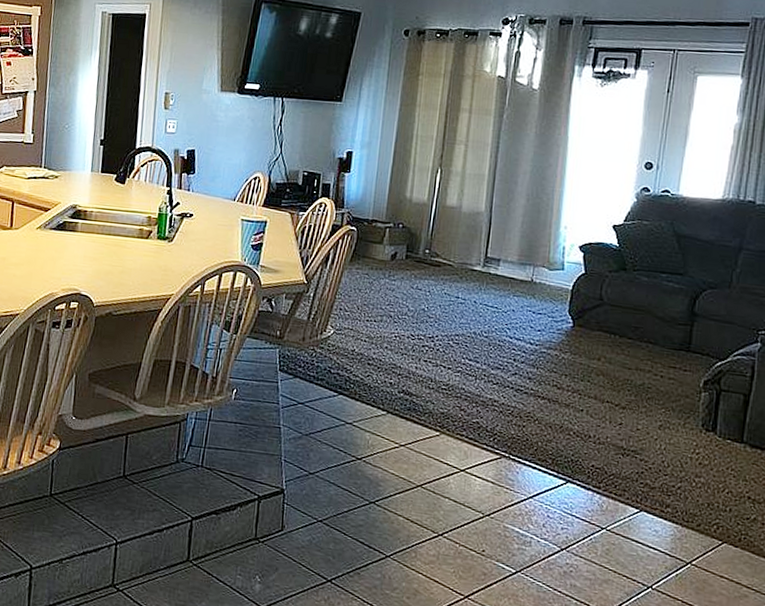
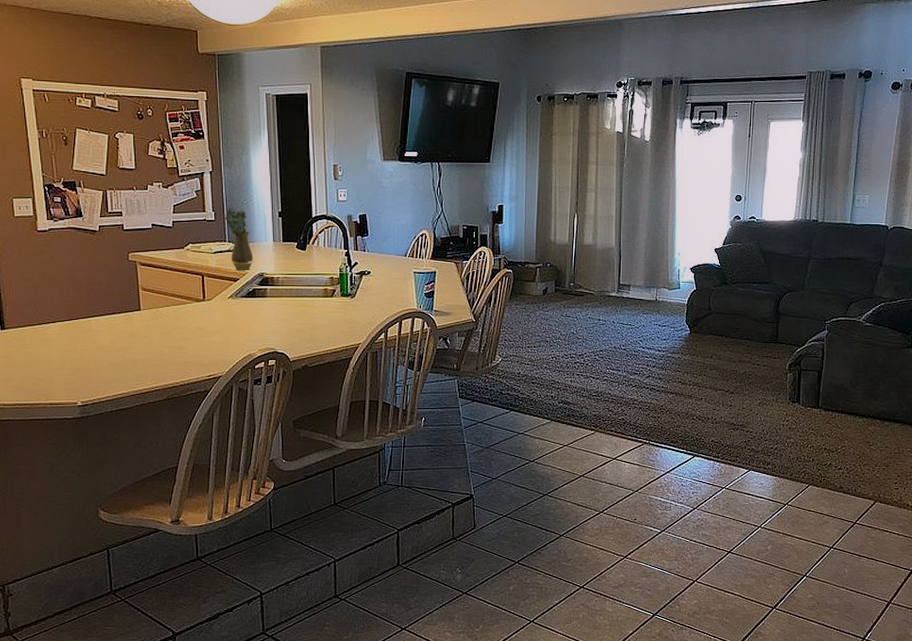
vase: none [43,130,68,201] -> present [225,206,254,270]

